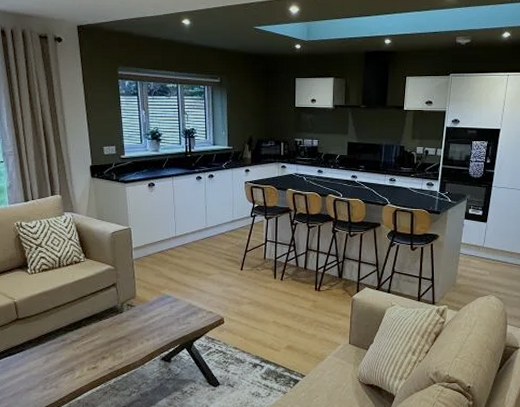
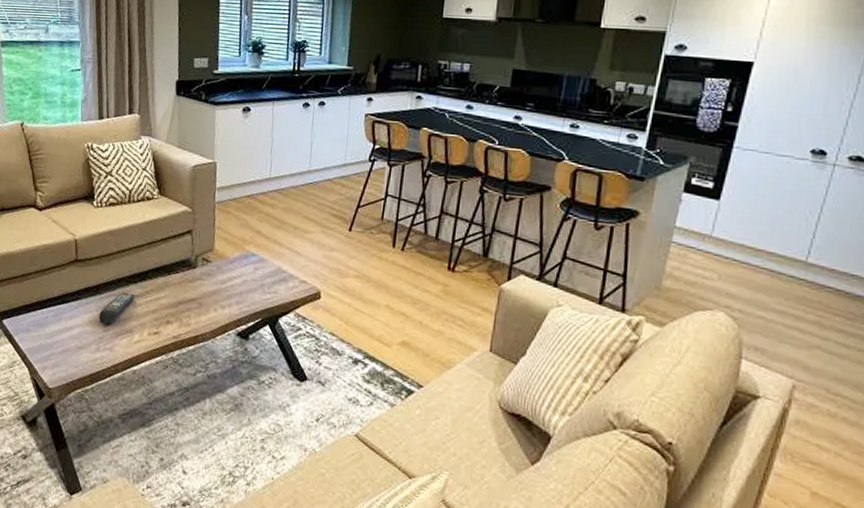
remote control: none [43,339,73,367] -> present [99,293,135,324]

